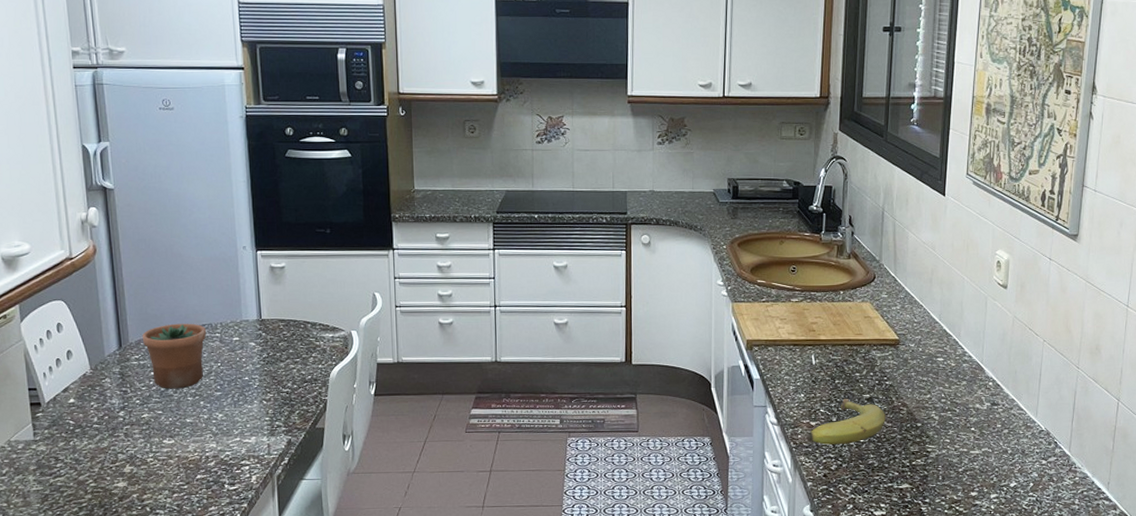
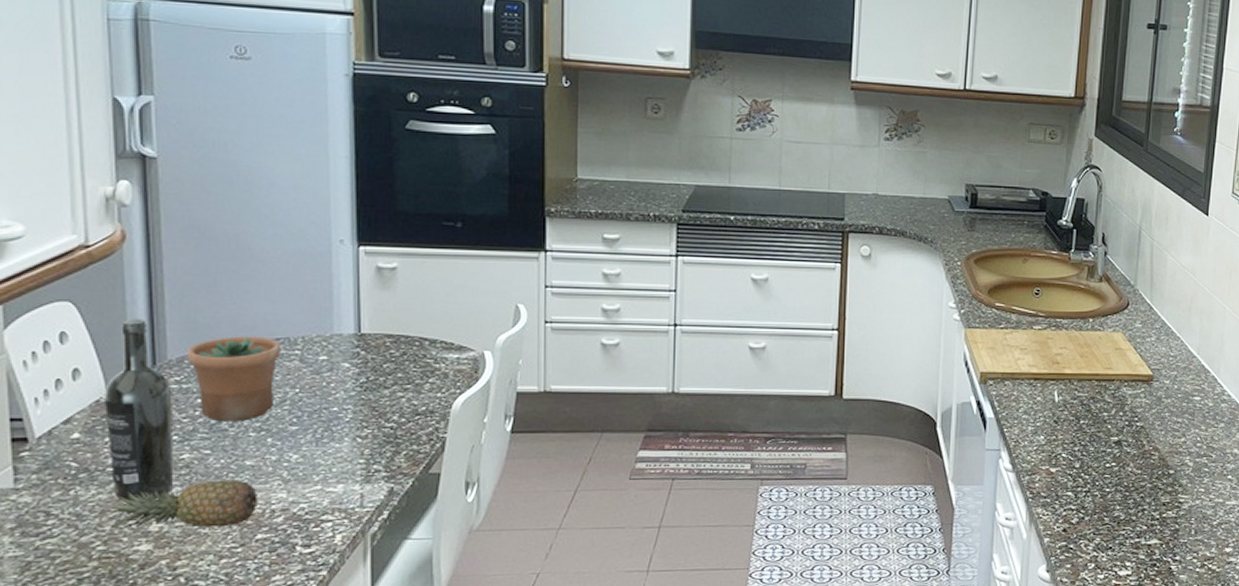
wine bottle: none [89,312,139,449] -> present [105,319,174,501]
fruit: none [97,433,196,470] -> present [109,480,258,528]
fruit: present [808,398,886,445] -> none [1047,441,1135,495]

